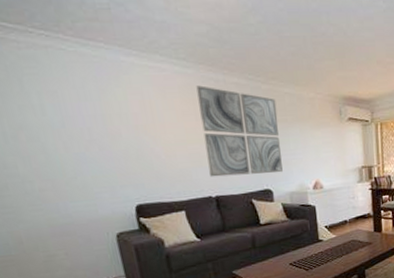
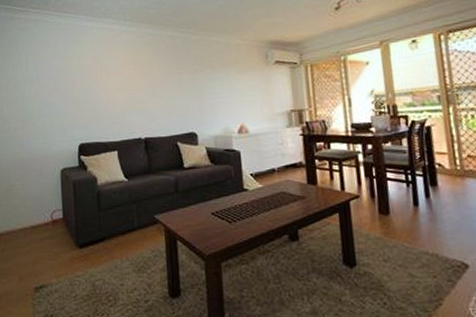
wall art: present [196,85,283,177] -> none [137,40,208,120]

